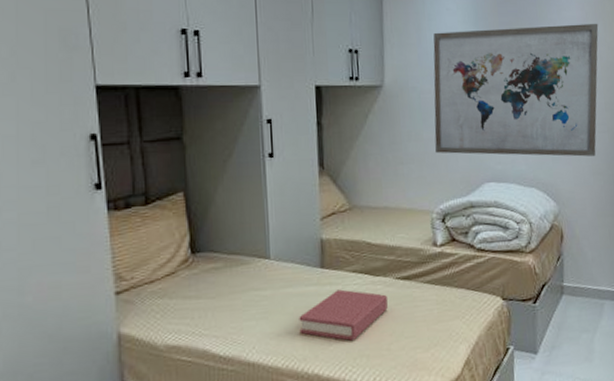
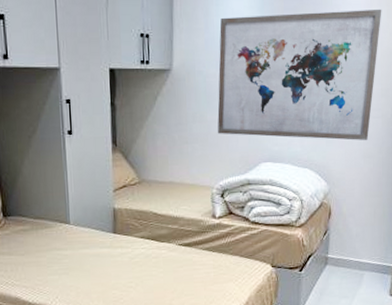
hardback book: present [299,289,389,341] -> none [94,252,171,295]

